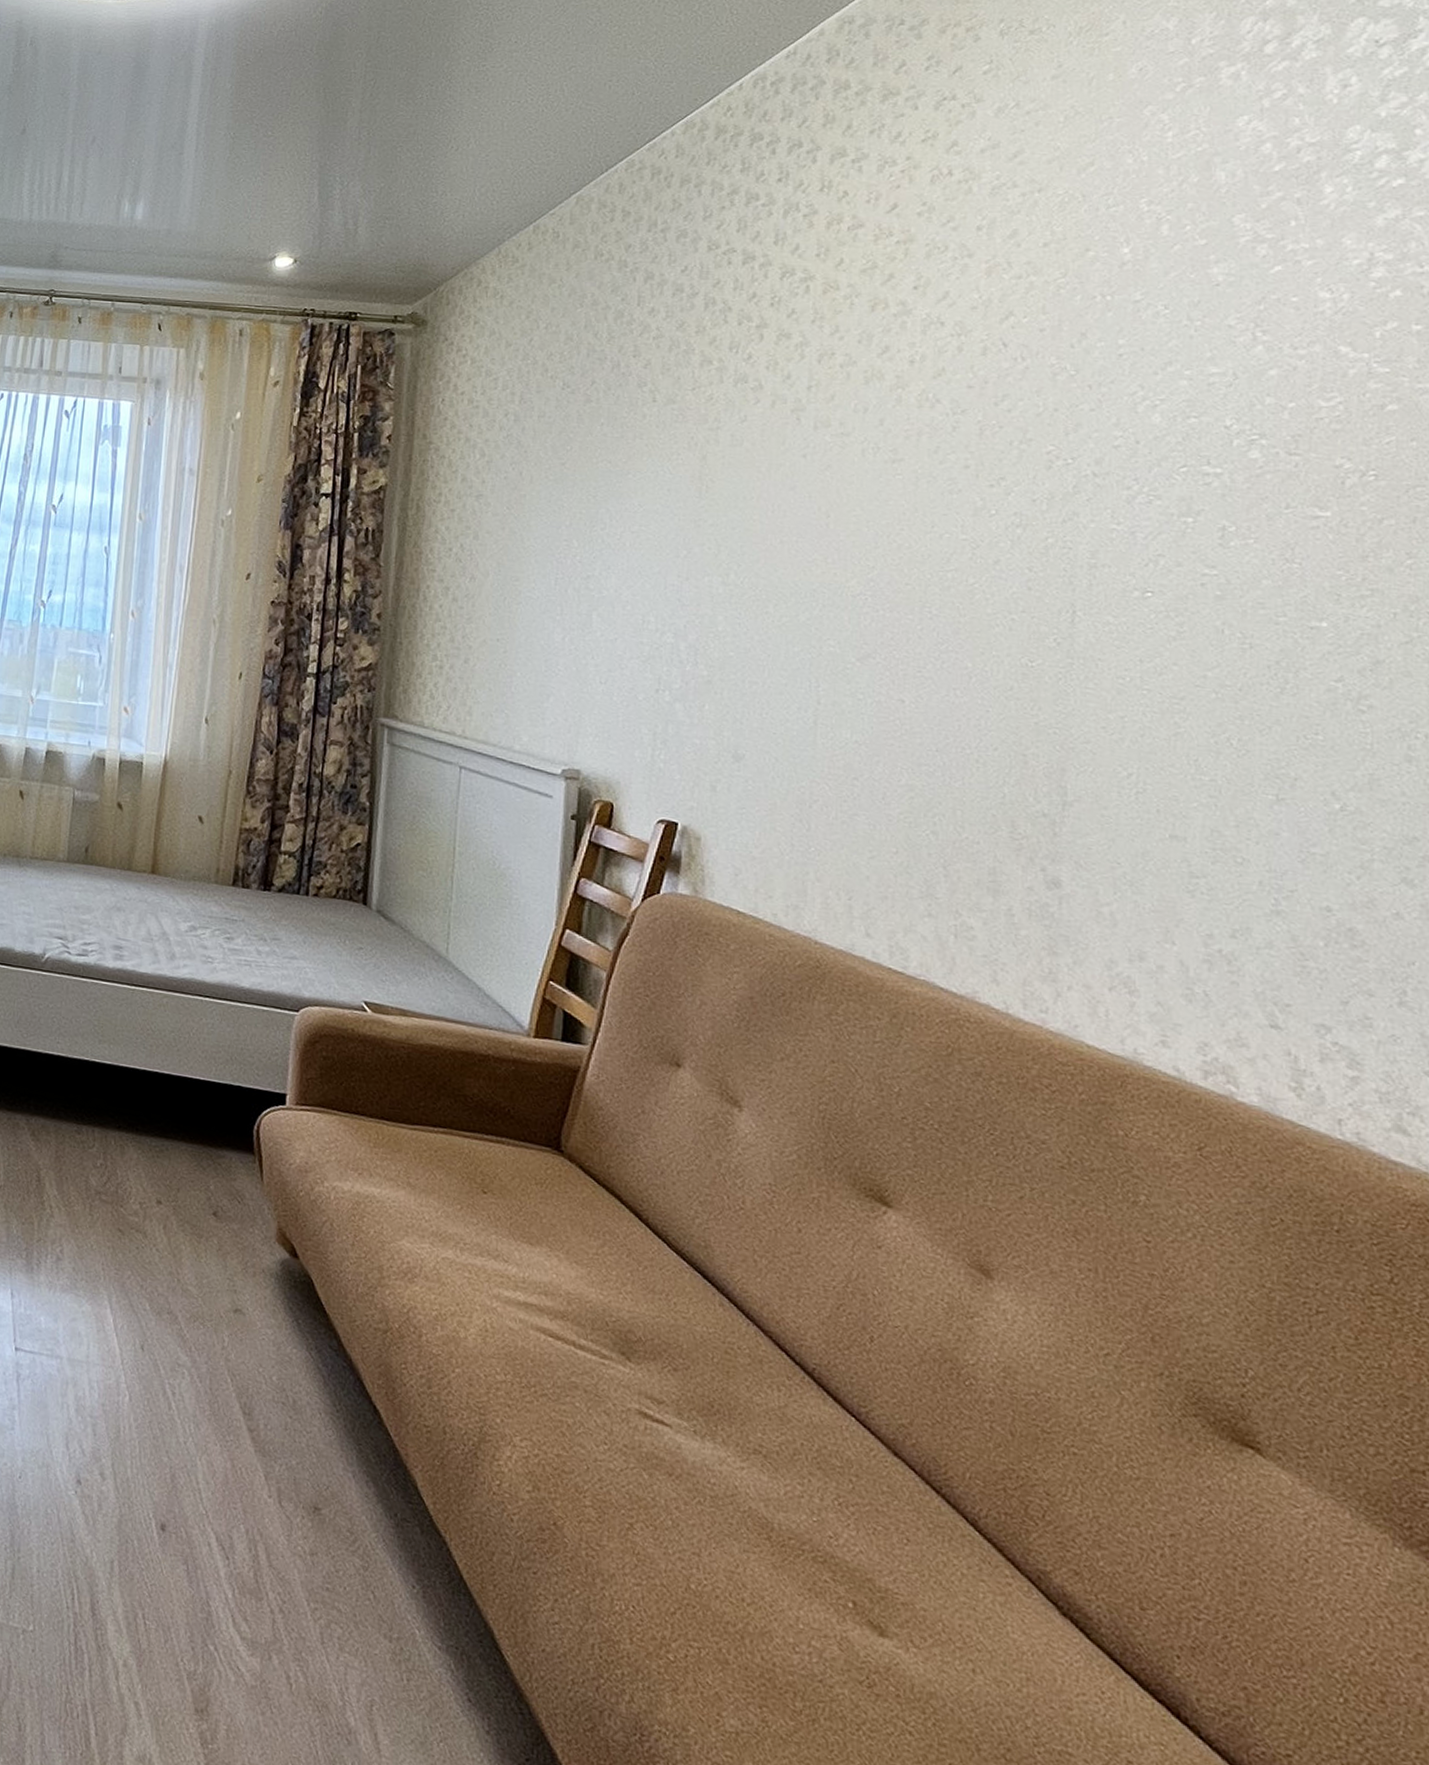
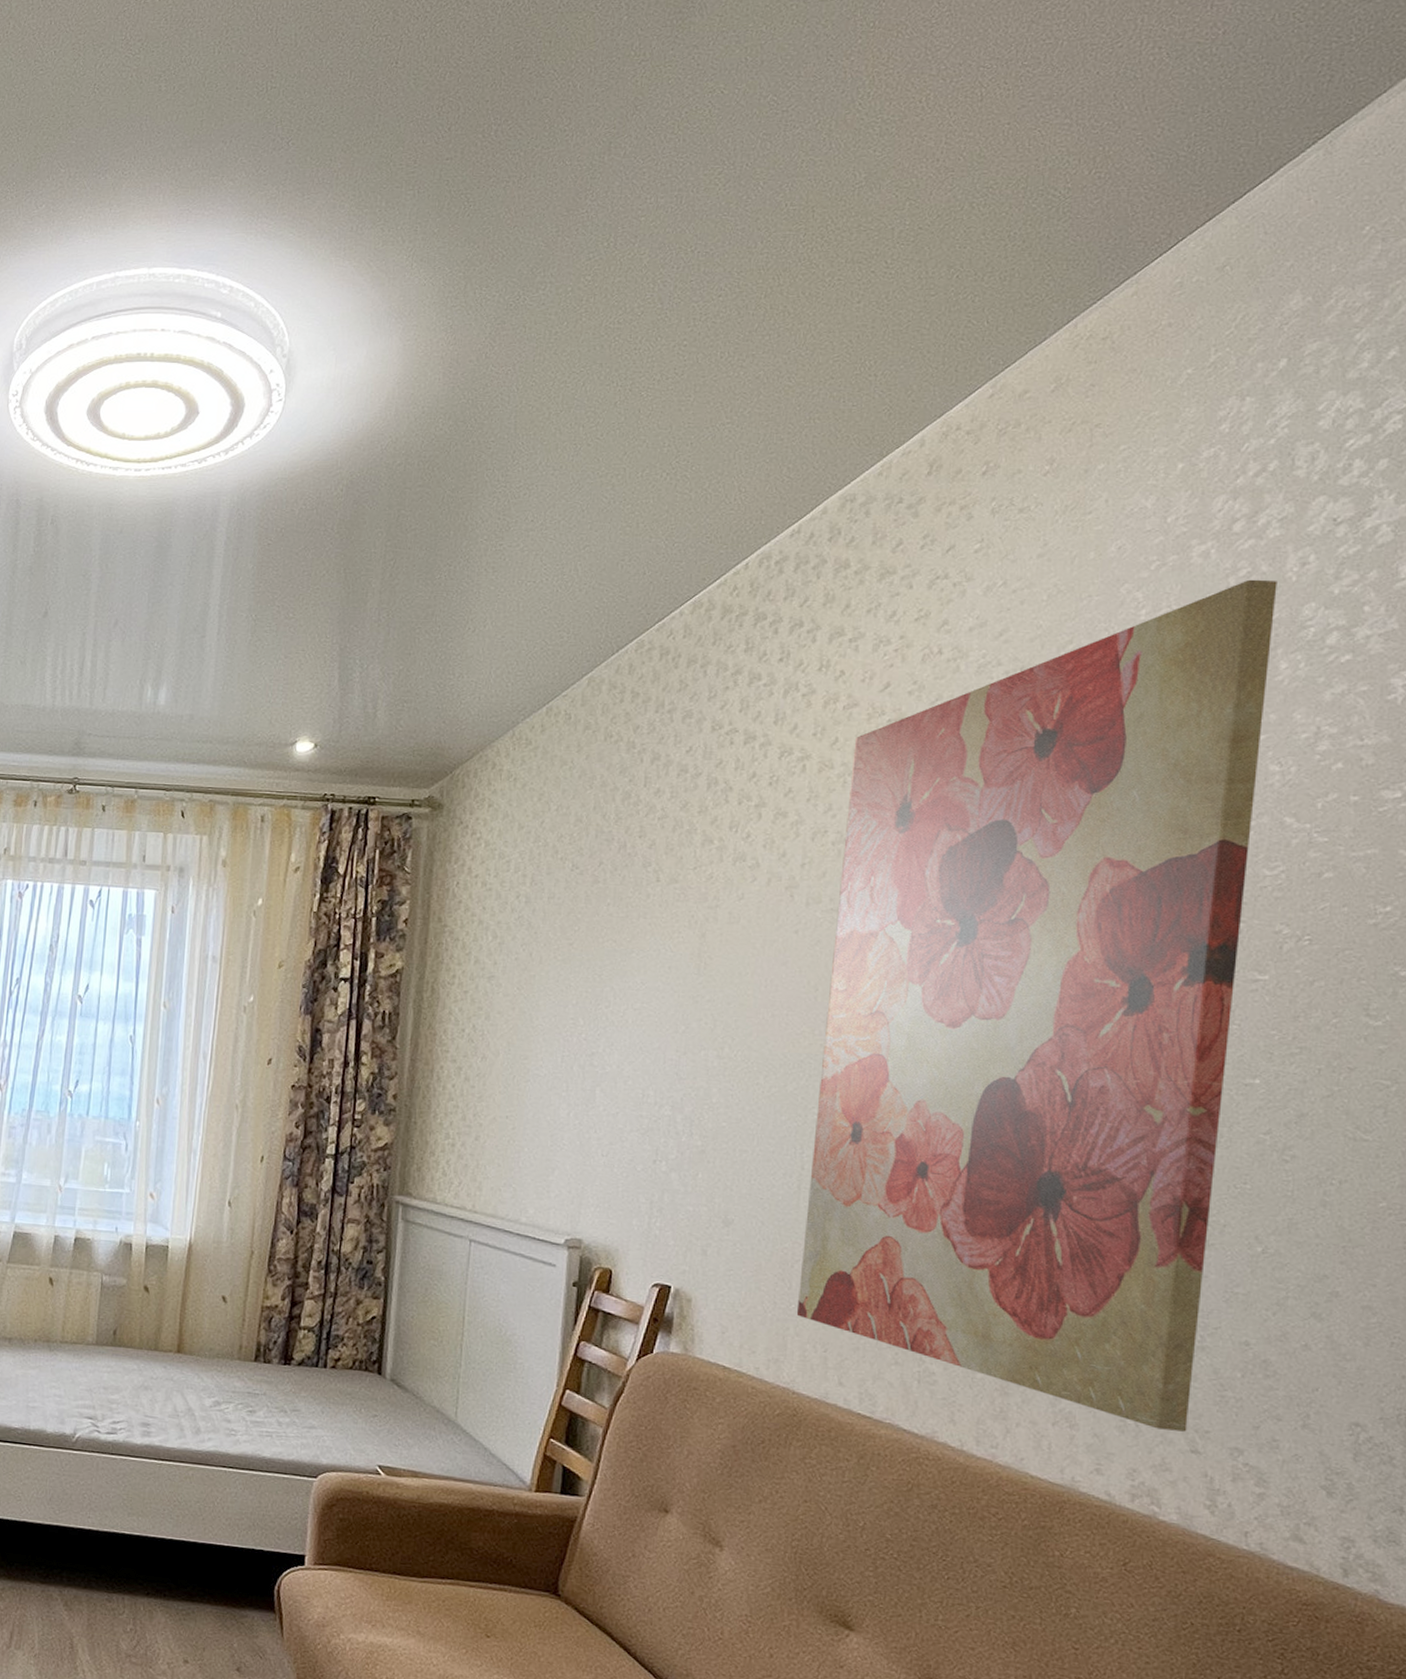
wall art: none [816,101,1317,1004] -> present [796,579,1277,1432]

